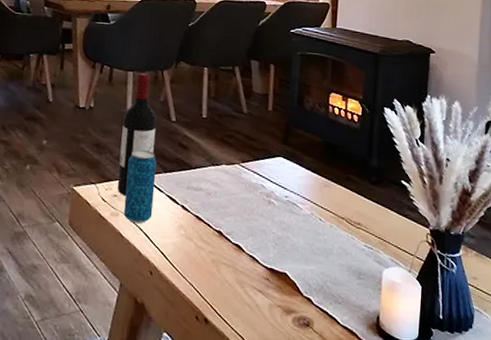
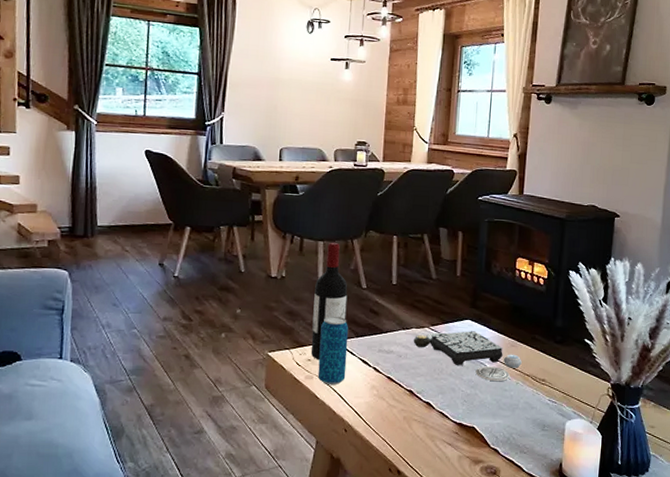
board game: none [223,169,336,225] -> present [413,331,522,382]

